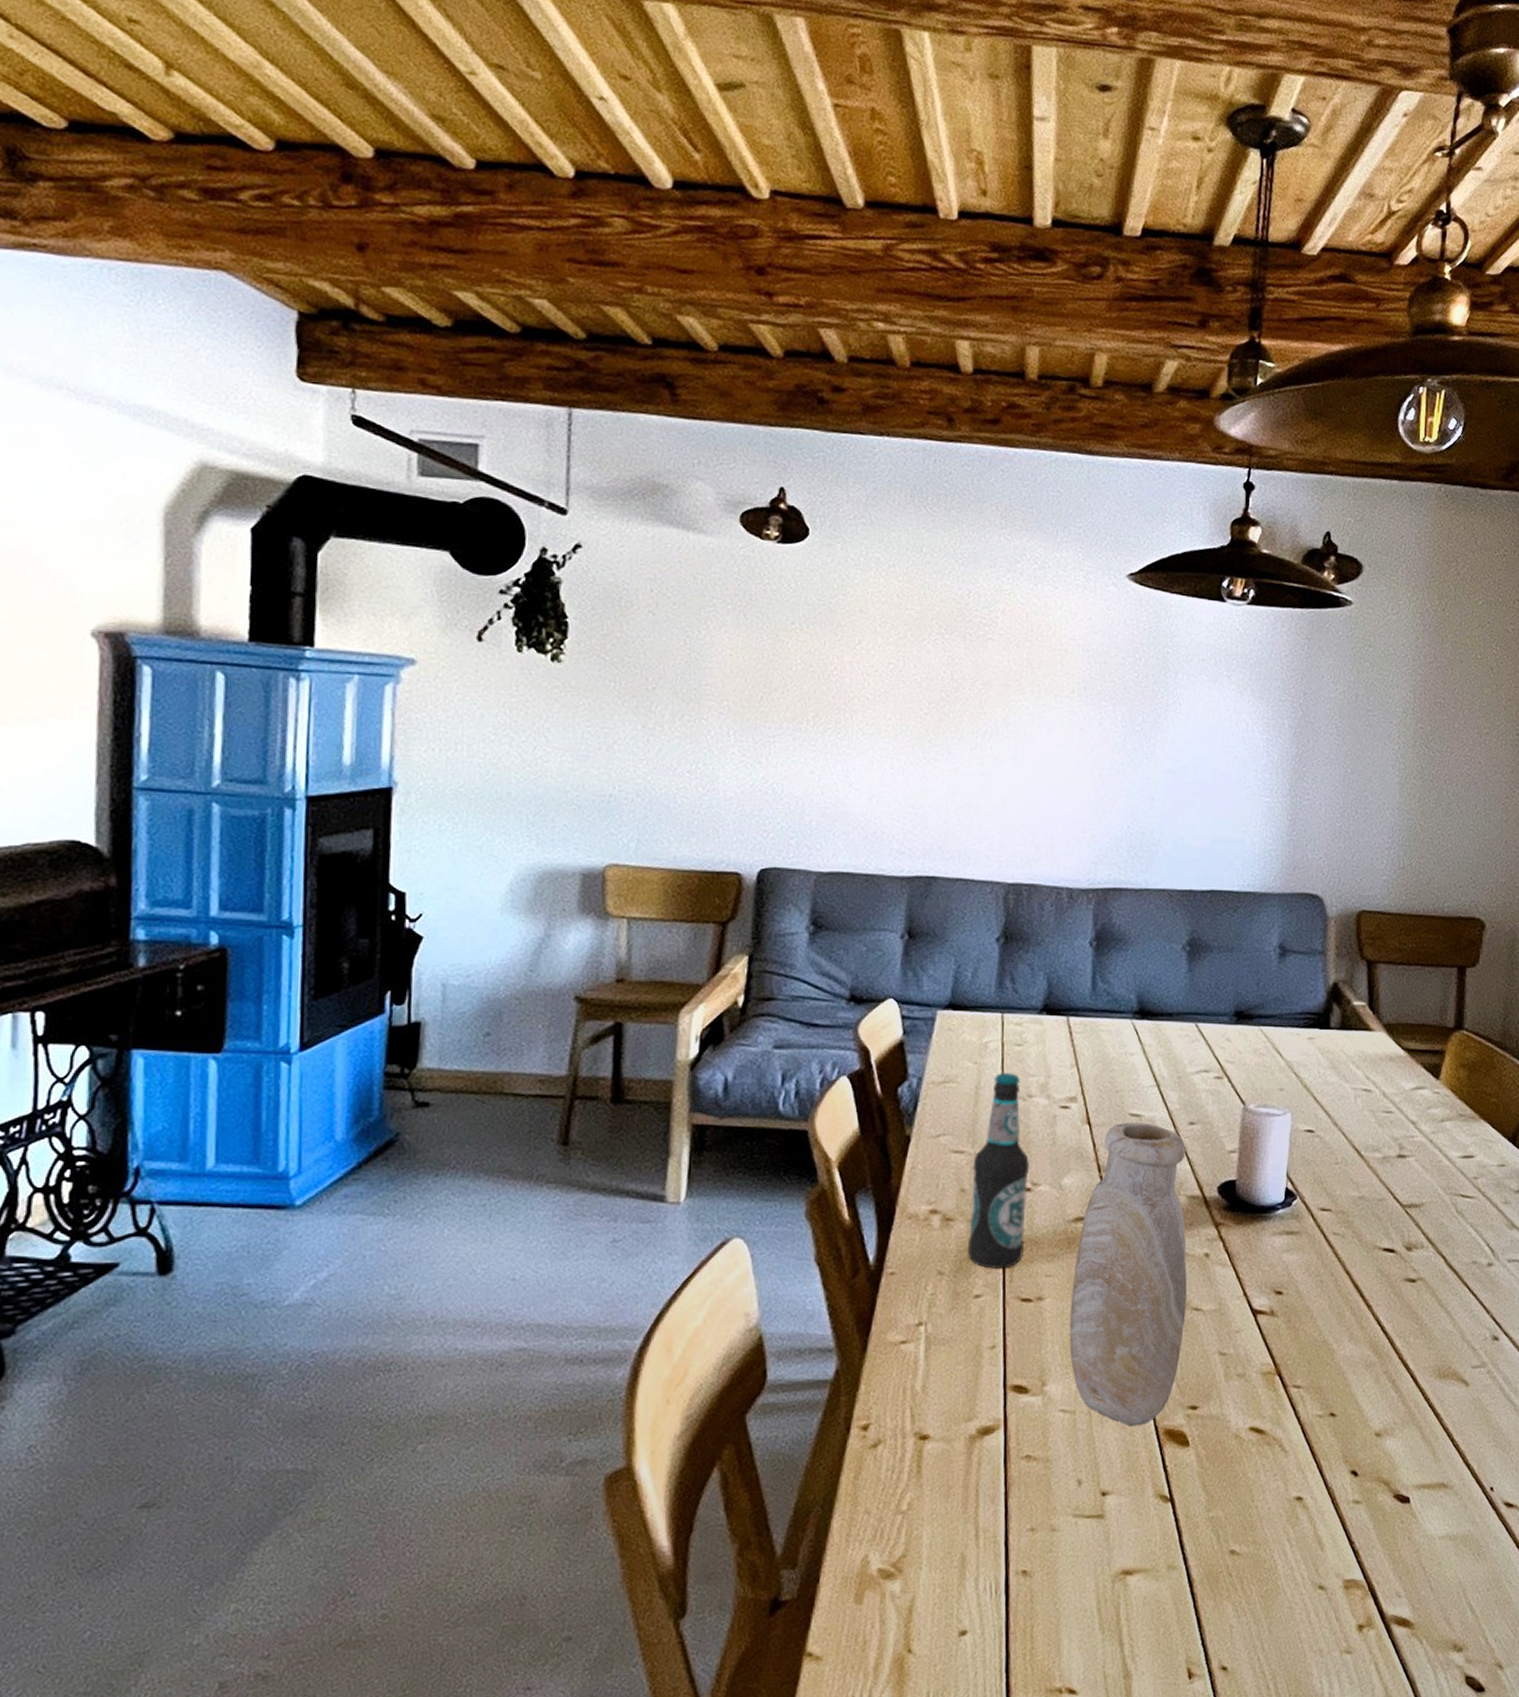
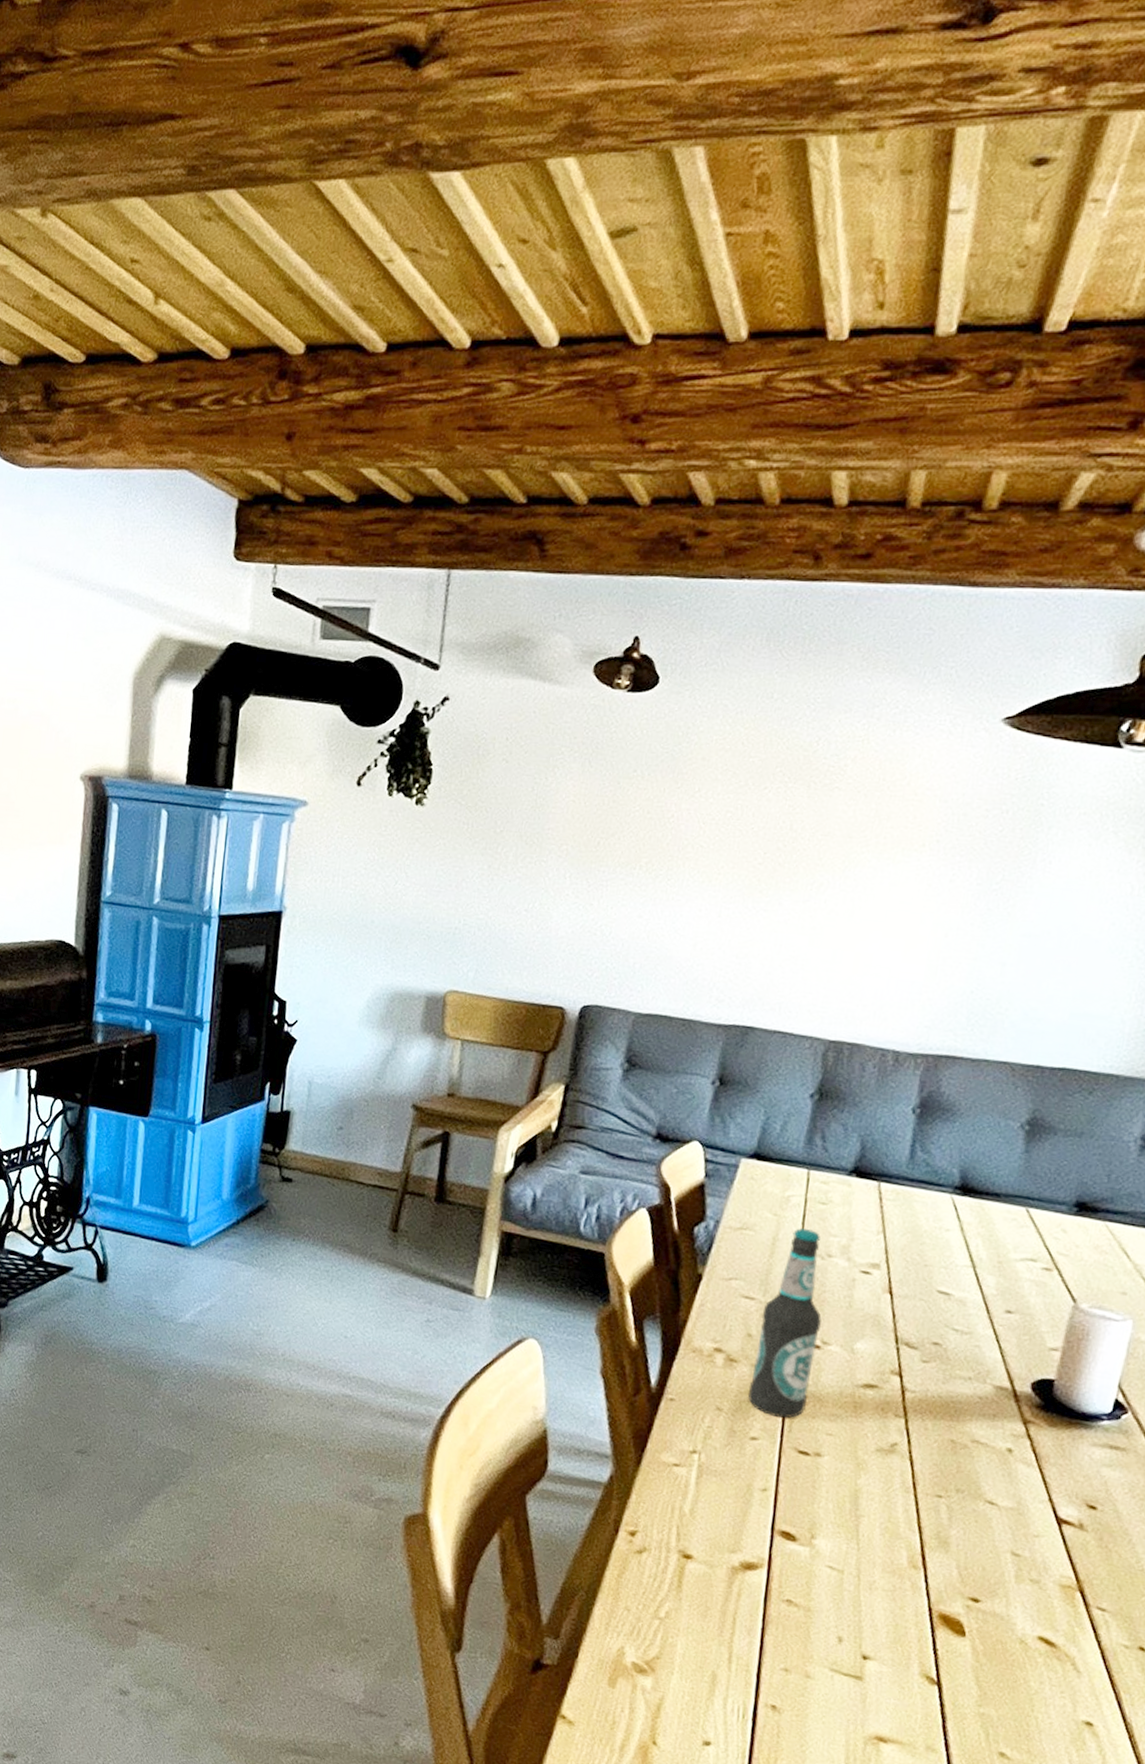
vase: present [1069,1122,1187,1427] -> none [844,1298,999,1603]

